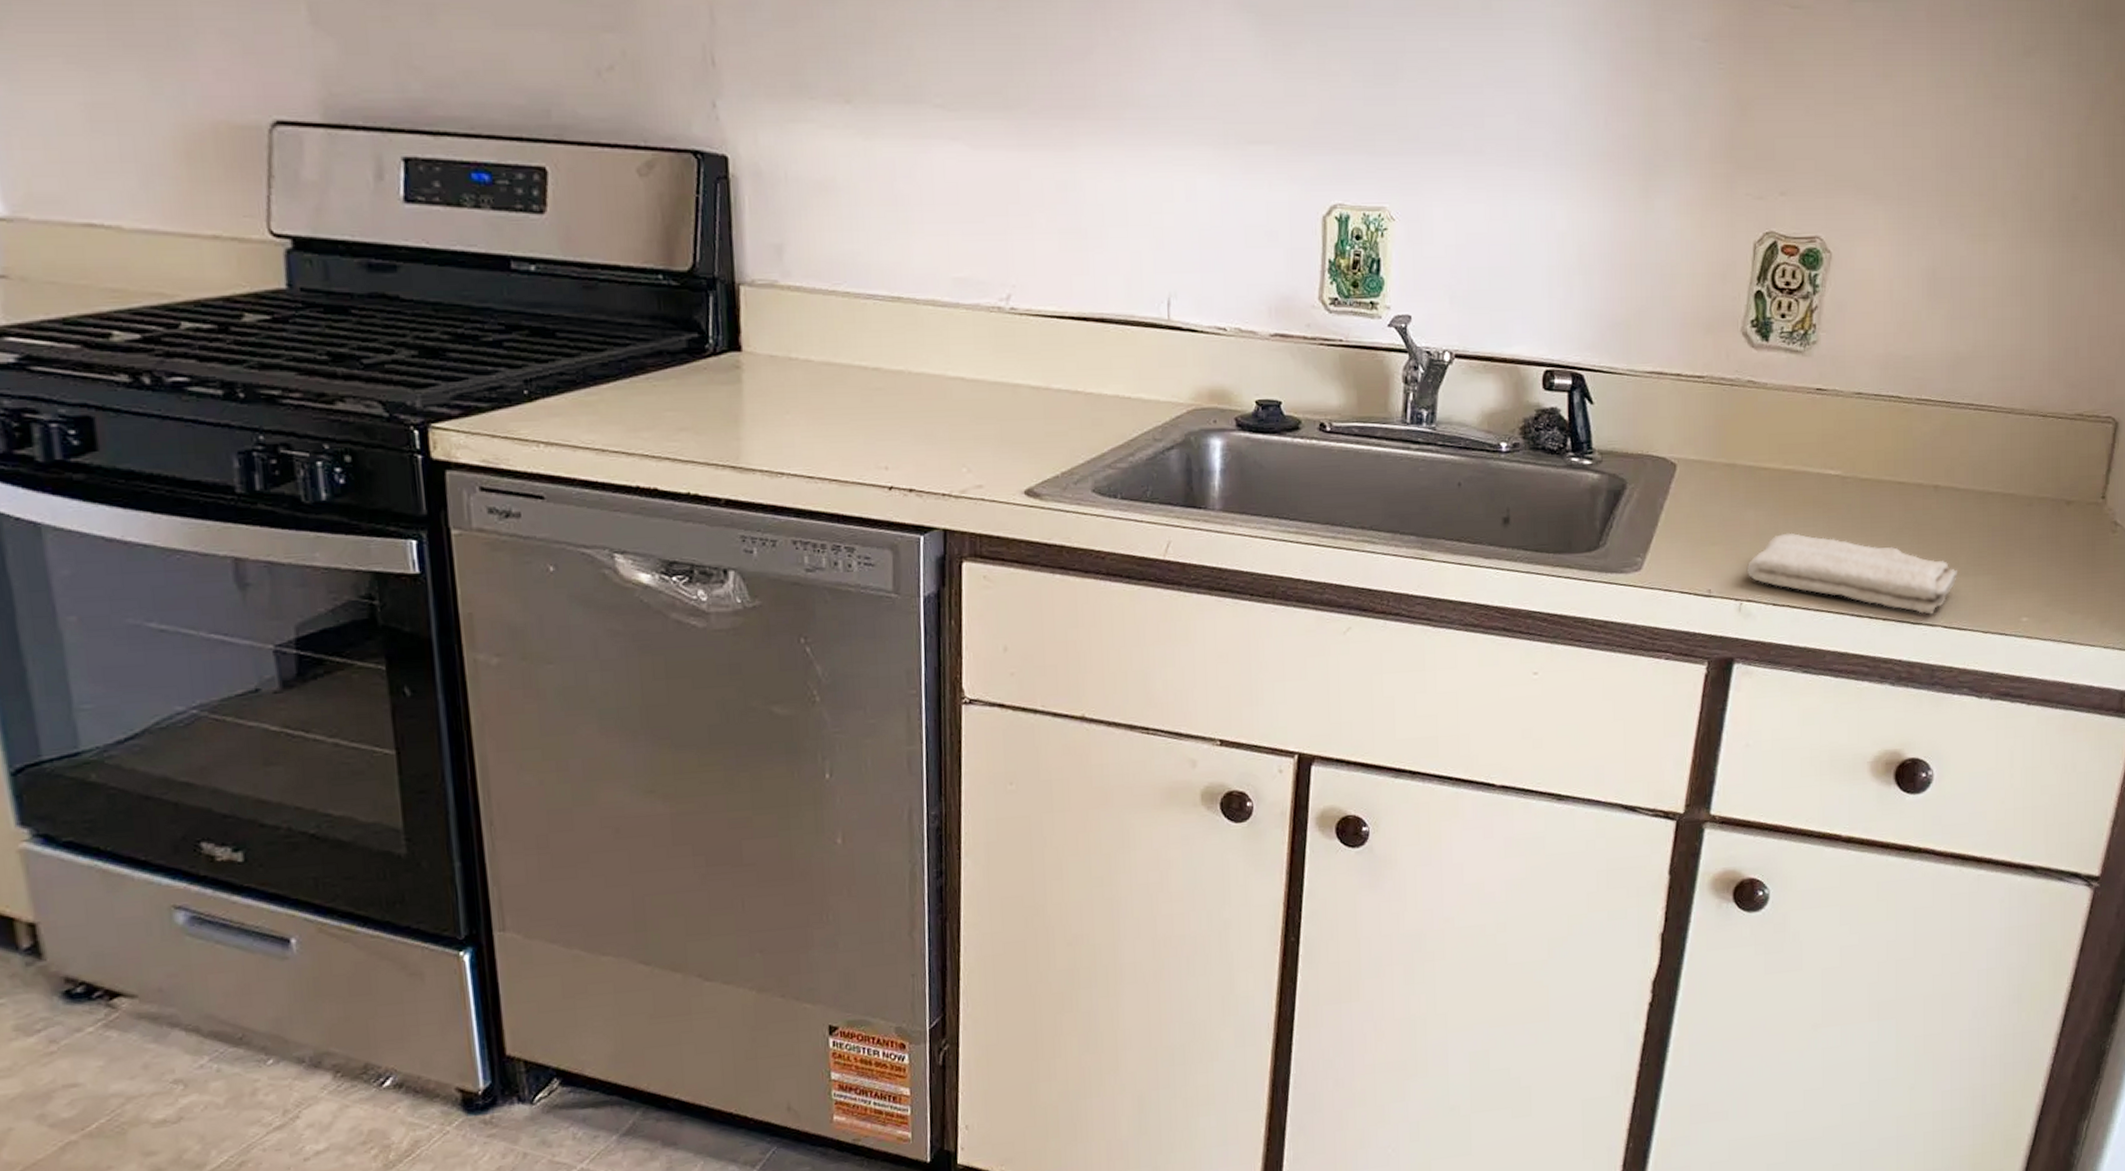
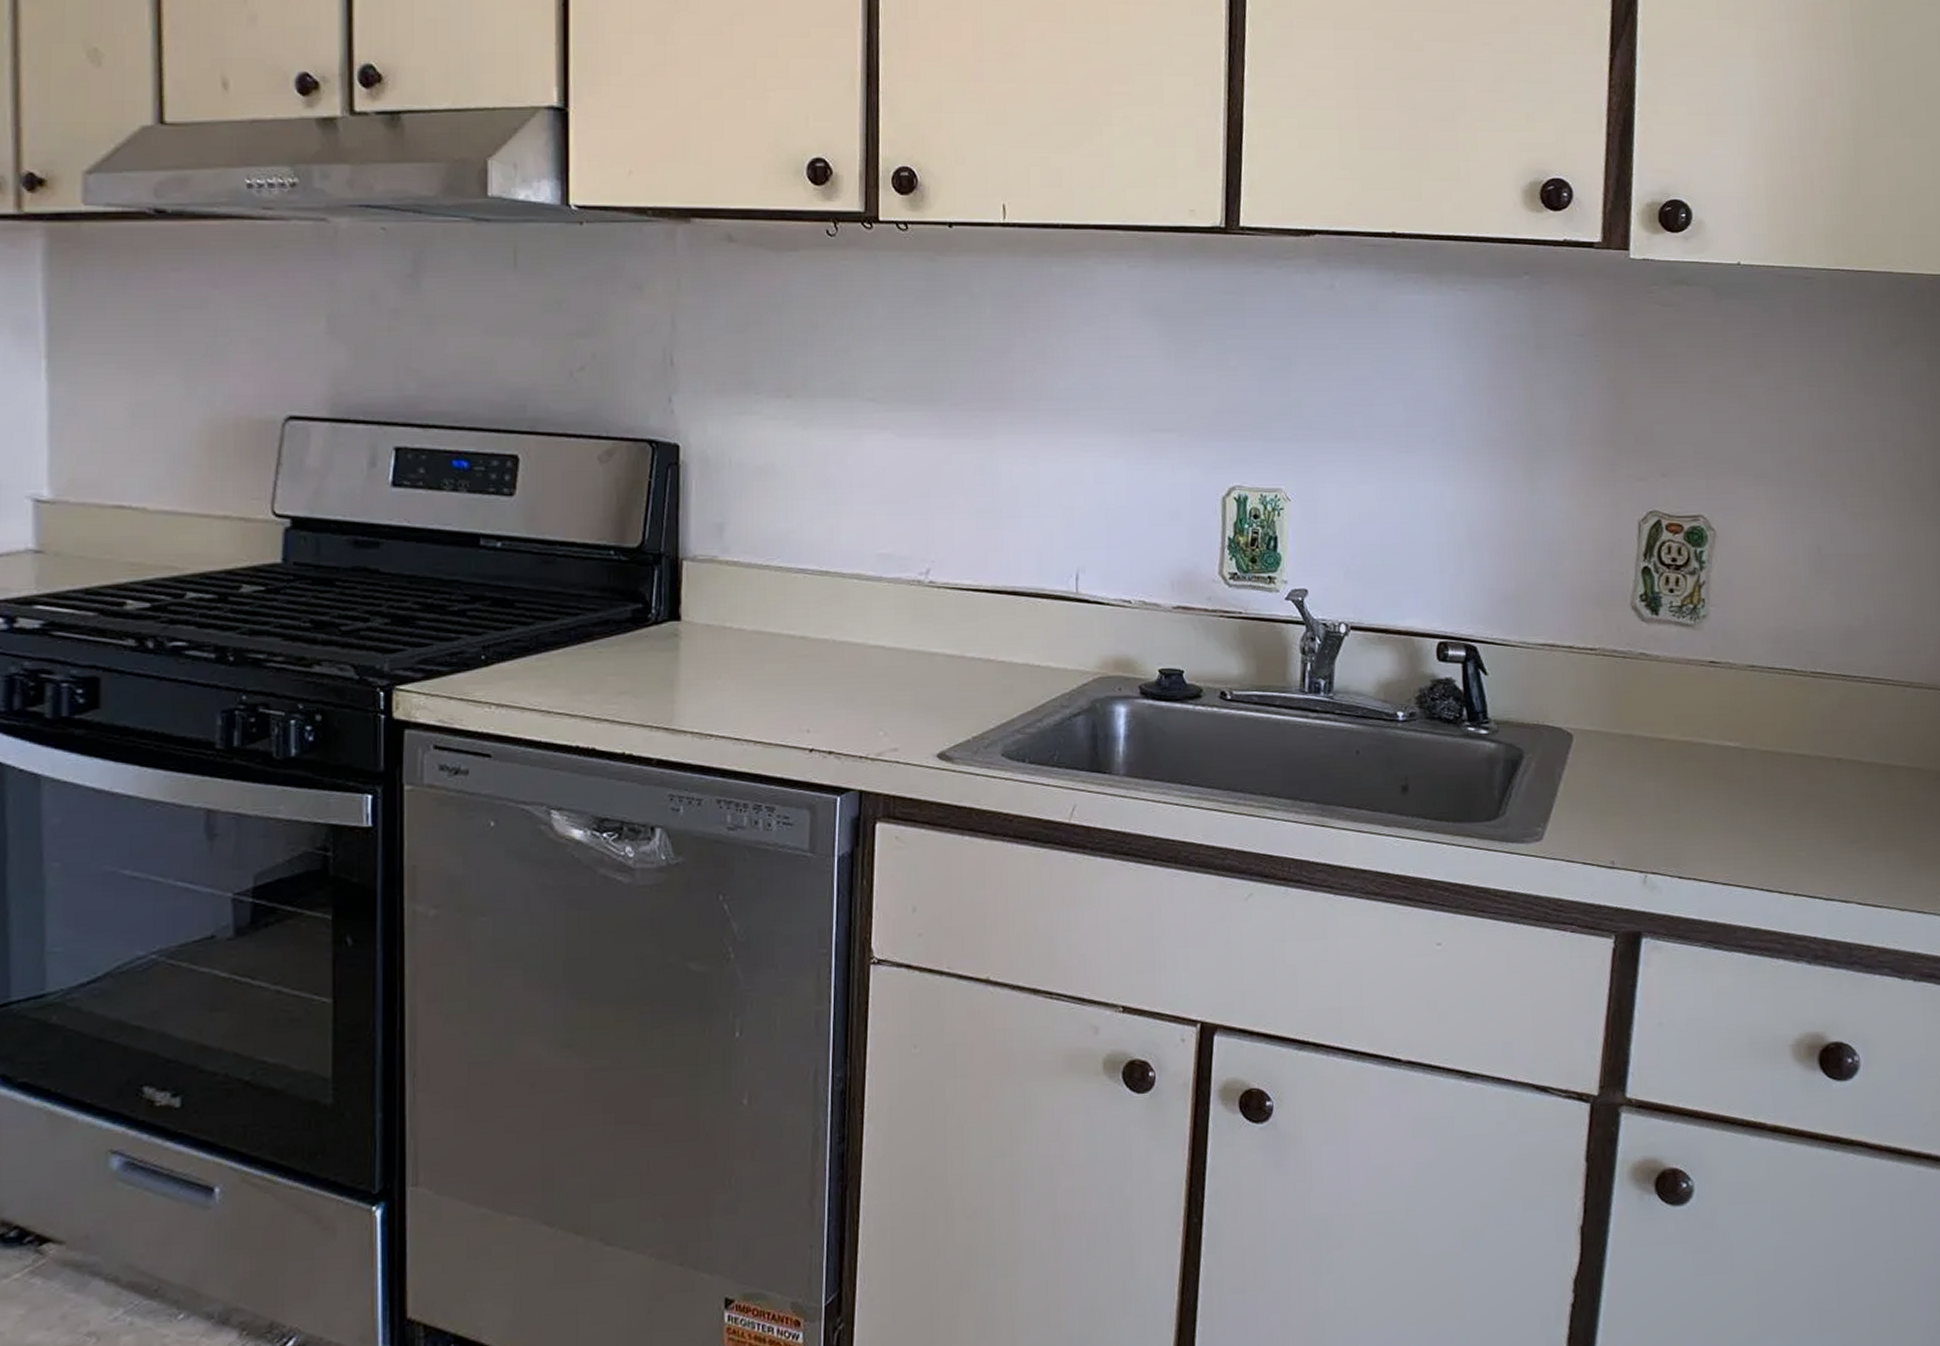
washcloth: present [1746,532,1958,616] -> none [1649,804,1869,892]

